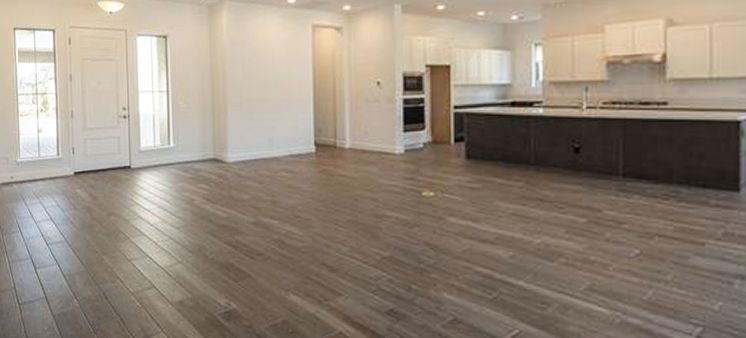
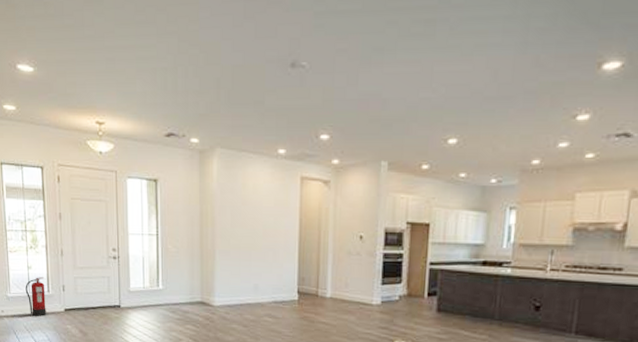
fire extinguisher: none [35,140,56,181] -> present [25,277,46,316]

